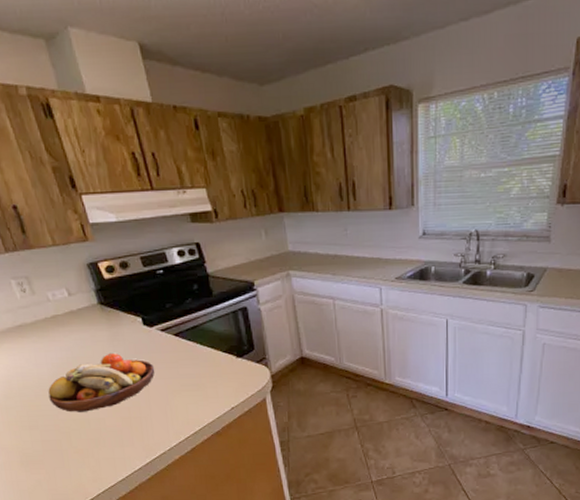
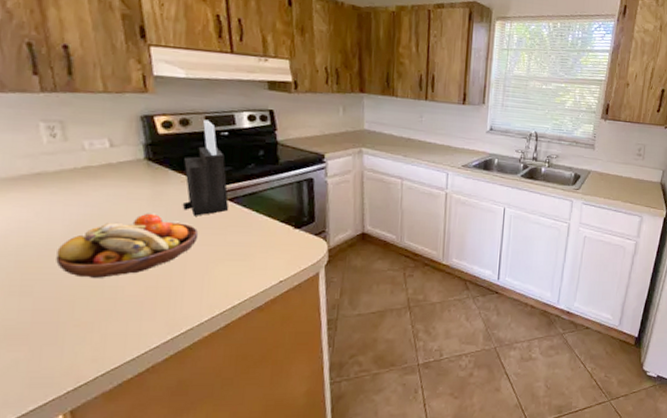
knife block: none [130,260,177,353] -> present [183,119,229,216]

